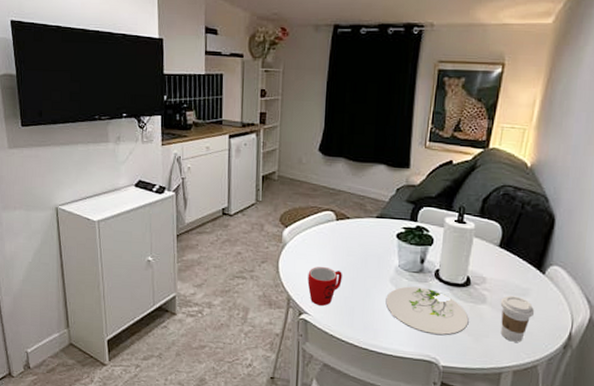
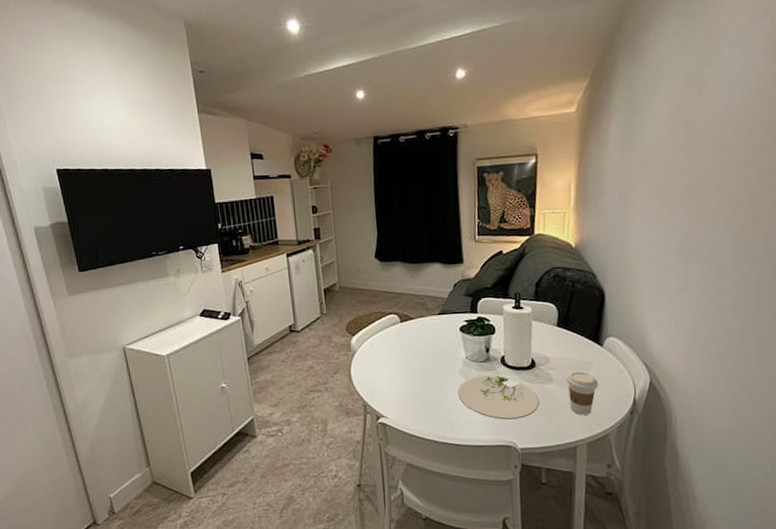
mug: present [307,266,342,306] -> none [380,368,414,407]

